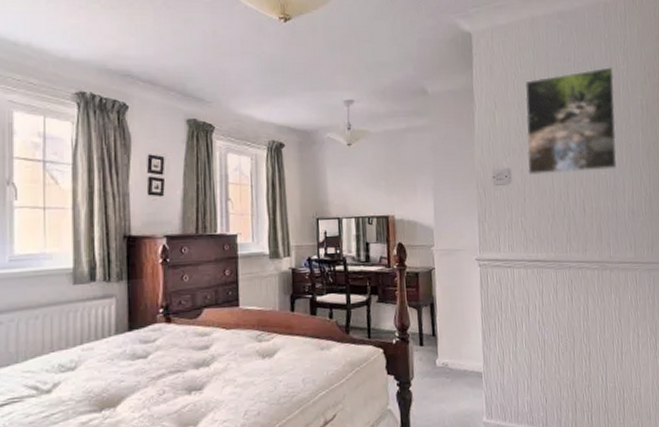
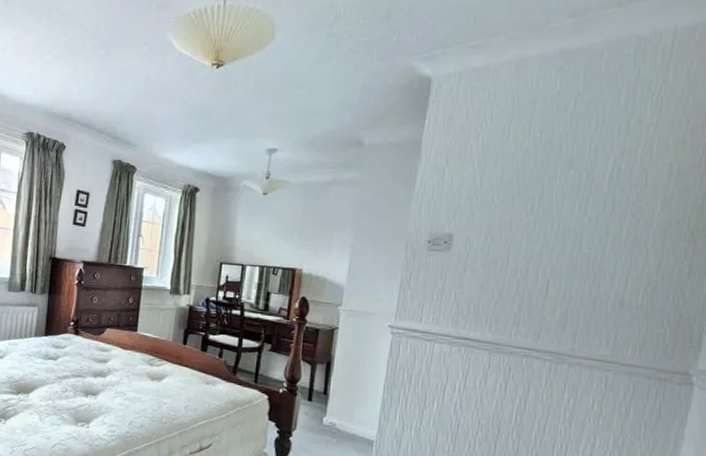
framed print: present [525,67,617,176] -> none [475,120,634,249]

